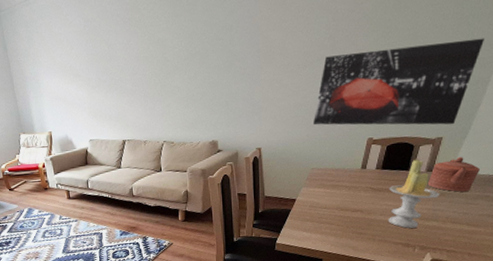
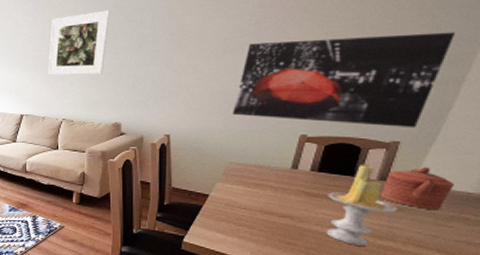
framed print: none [145,28,201,99] -> present [48,10,110,75]

